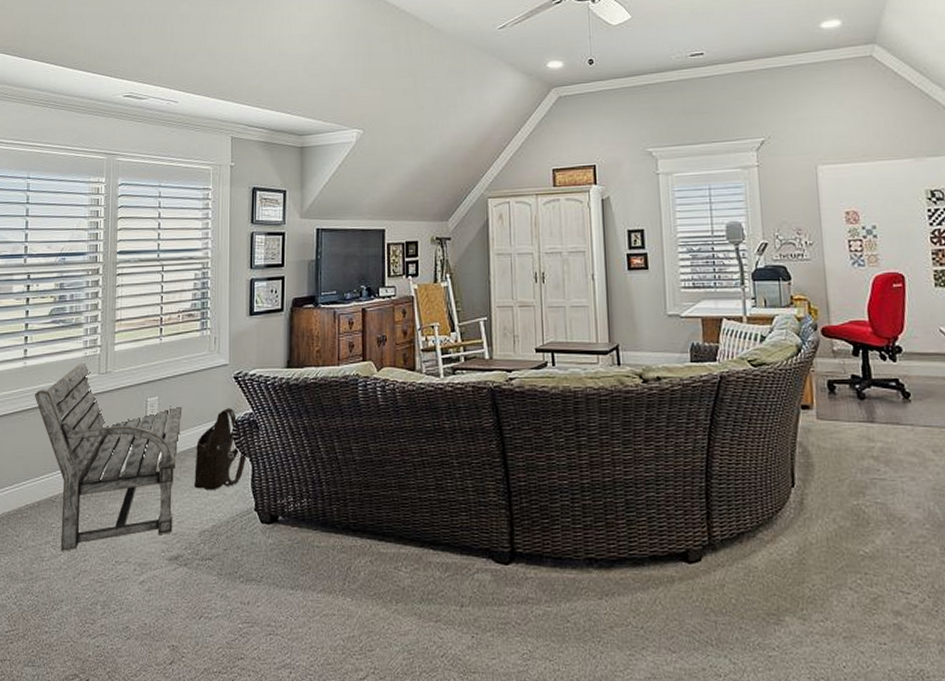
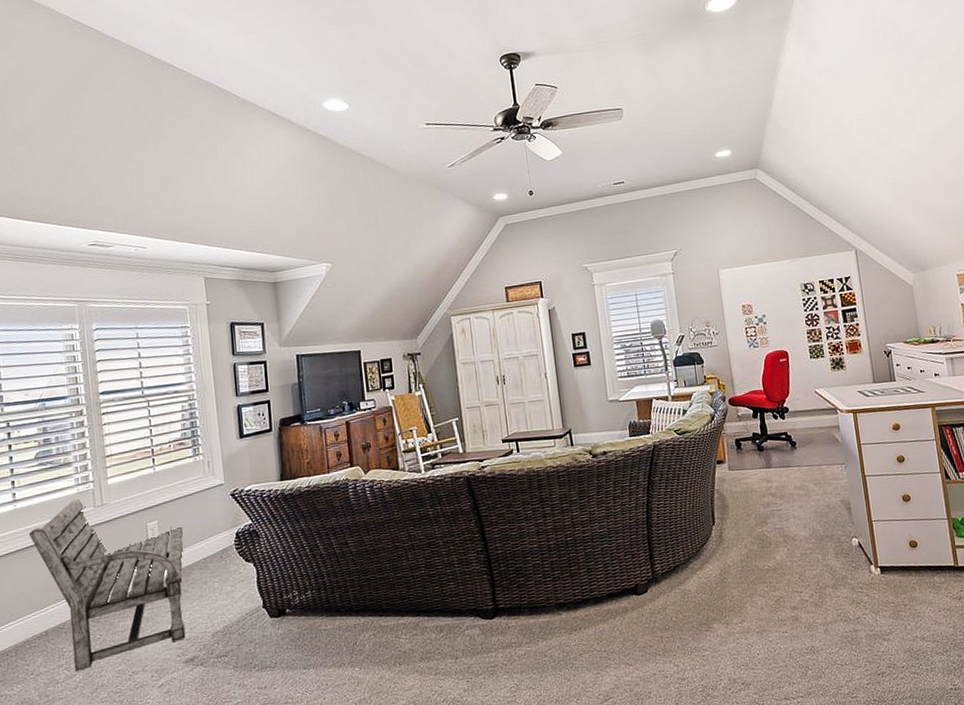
shoulder bag: present [194,408,247,489] -> none [200,522,251,597]

